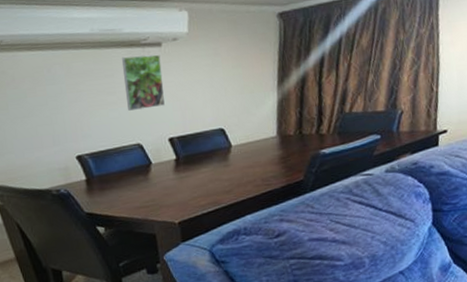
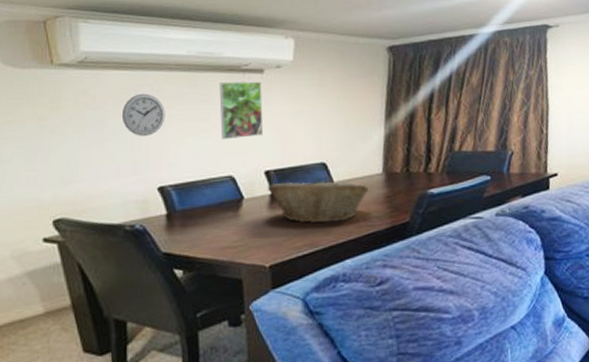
wall clock: none [38,71,77,111] -> present [121,93,165,136]
fruit basket: none [171,144,265,185] -> present [267,179,370,224]

